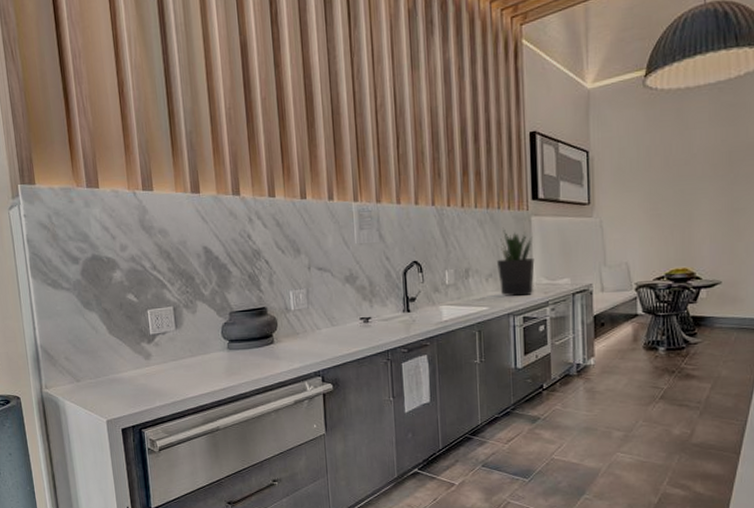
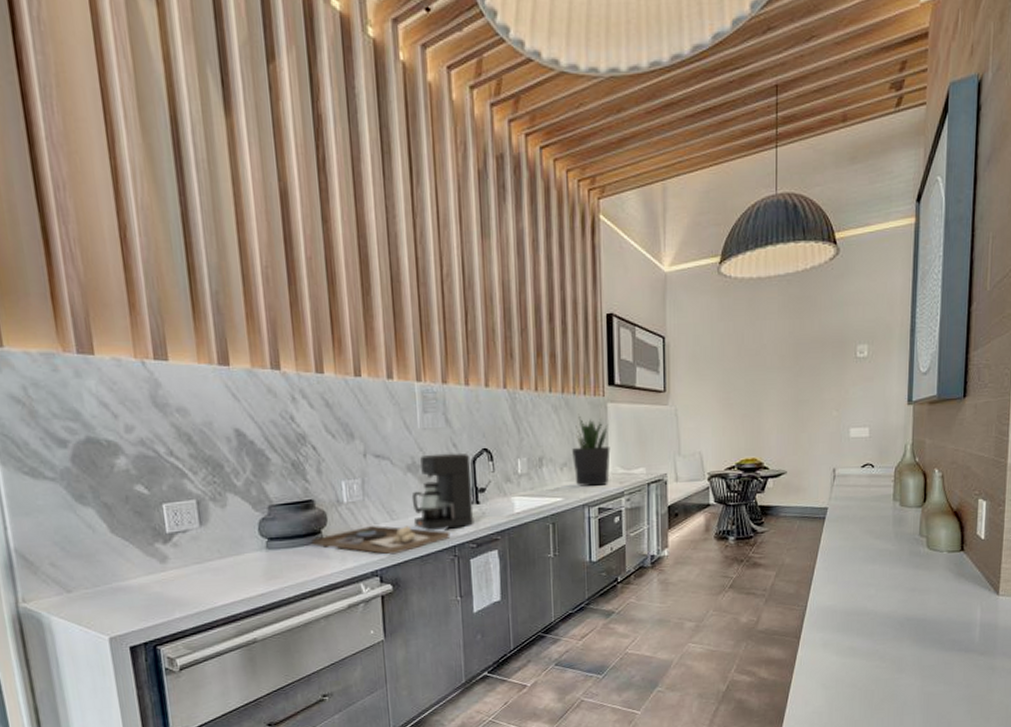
platter: none [264,331,384,357] -> present [311,525,451,555]
coffee maker: none [349,265,405,337] -> present [411,453,474,531]

